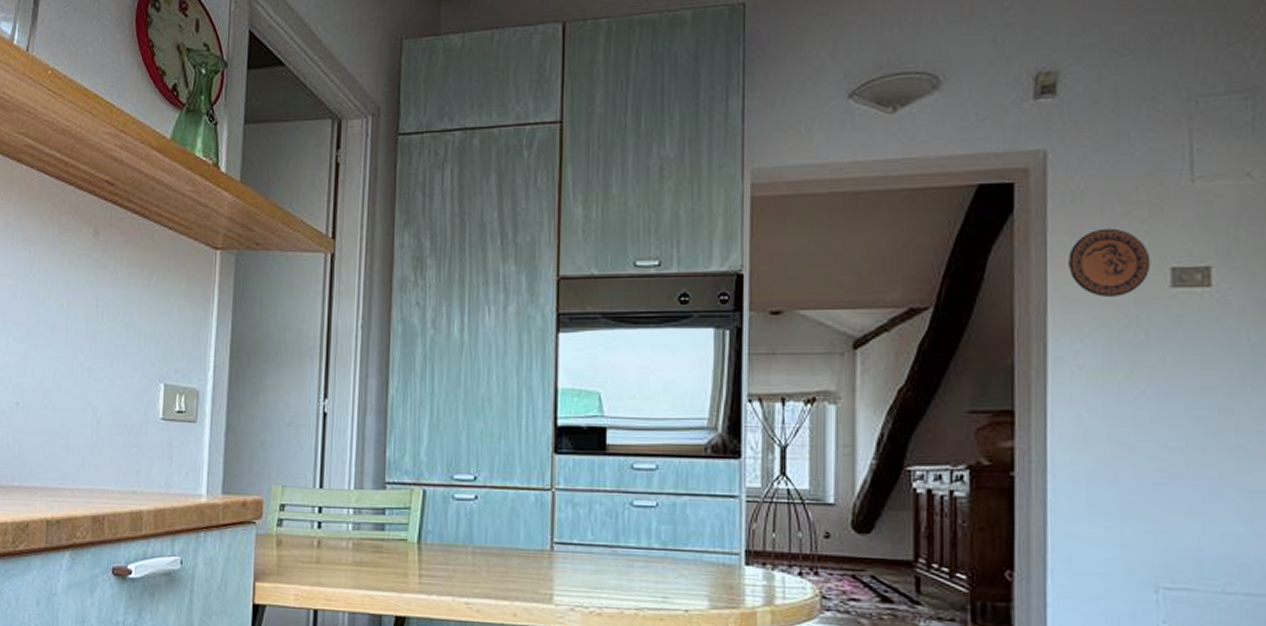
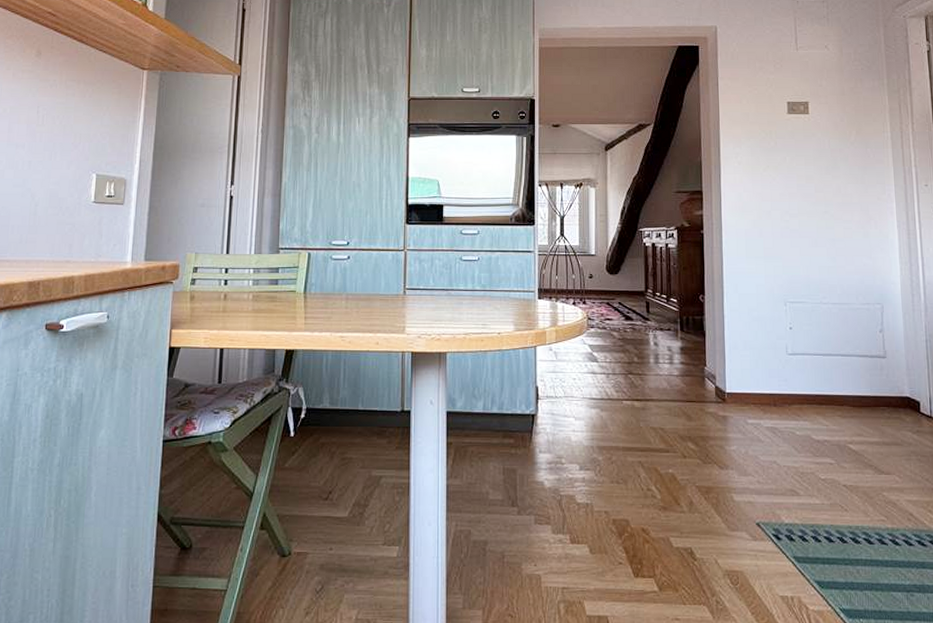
decorative plate: present [1069,228,1151,297] -> none [731,76,776,119]

